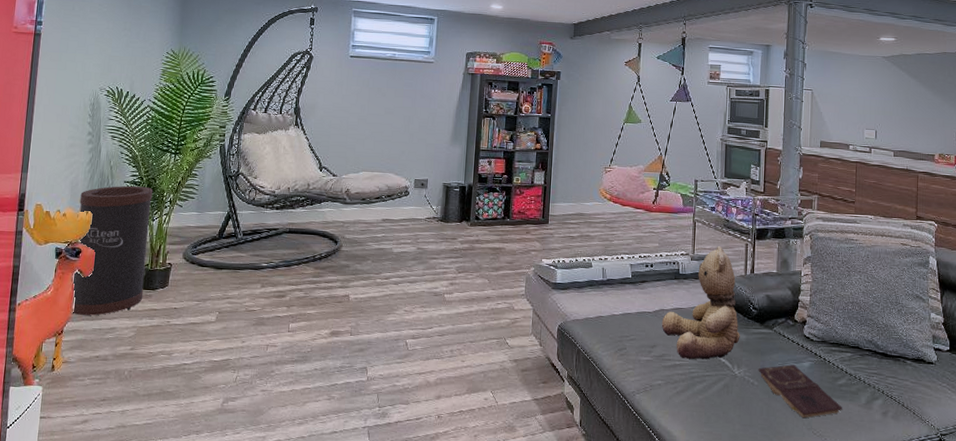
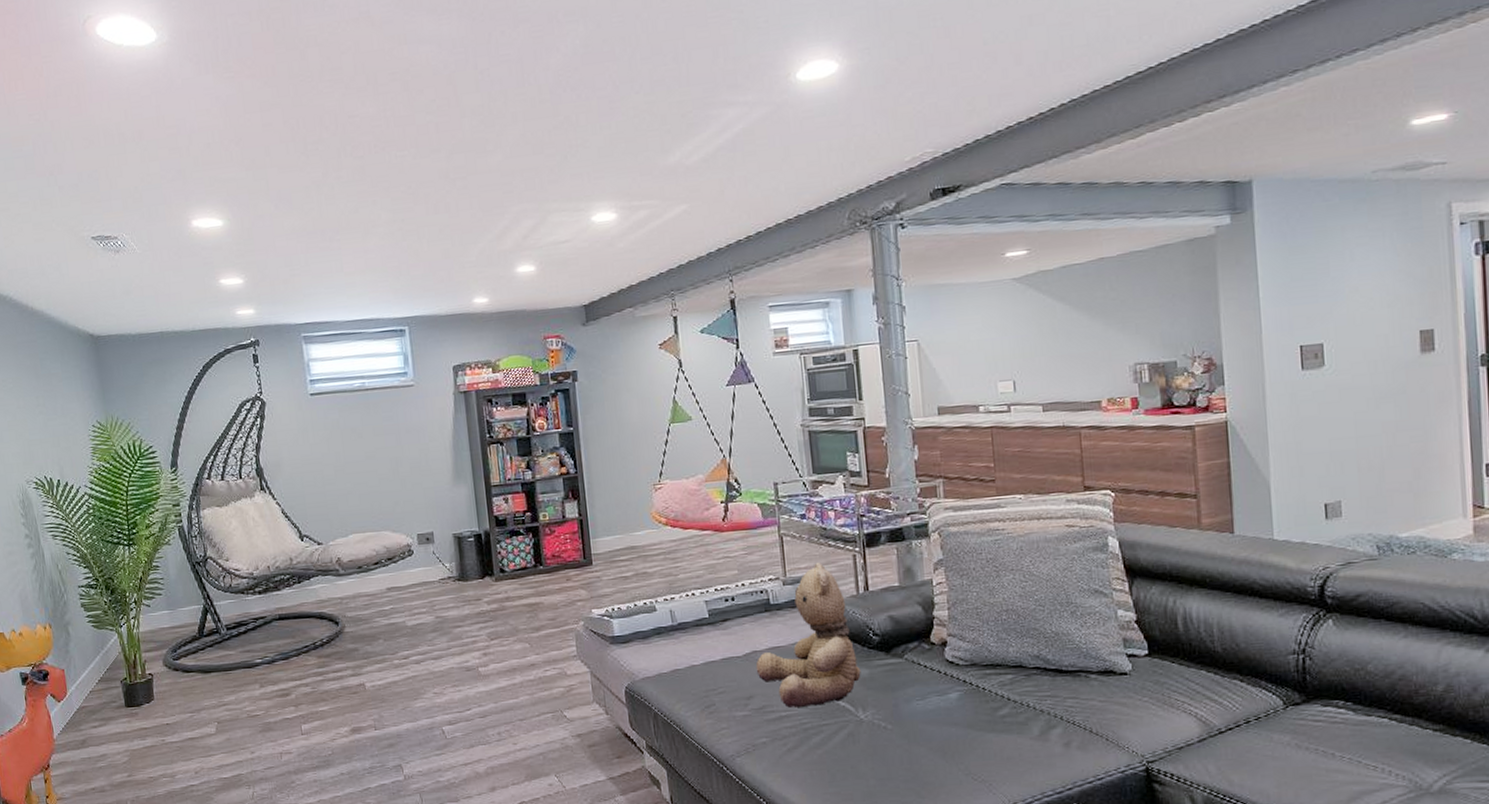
trash can: present [70,185,153,316] -> none [33,588,129,745]
book: present [758,364,842,419] -> none [890,698,1009,763]

